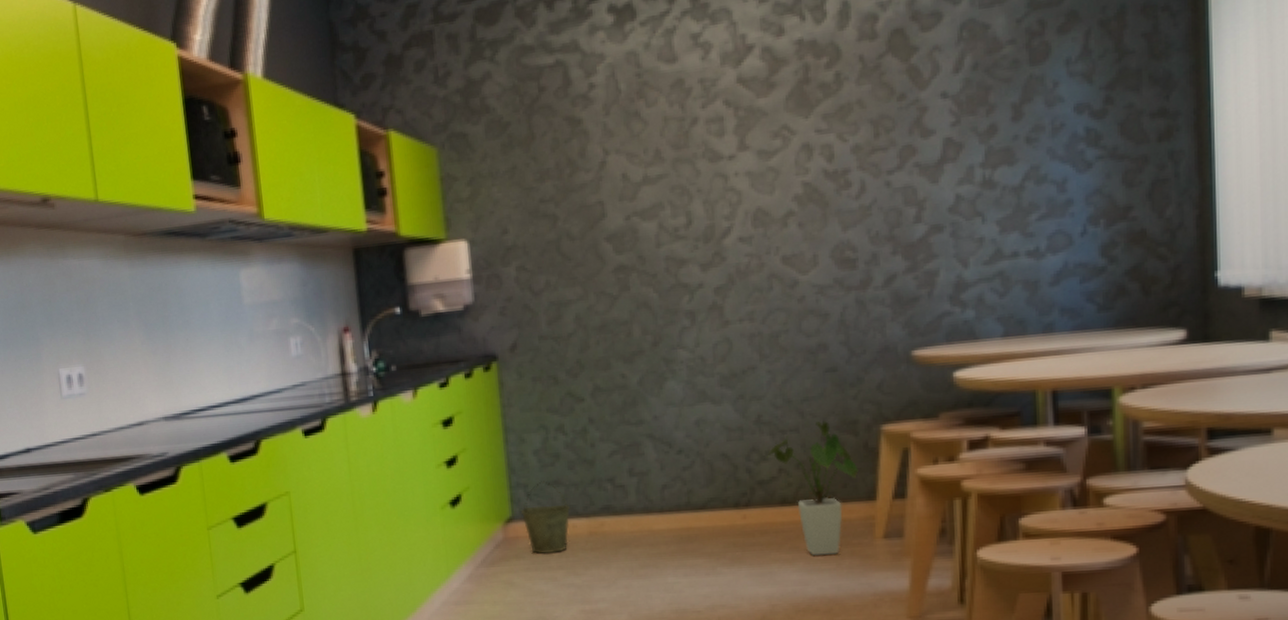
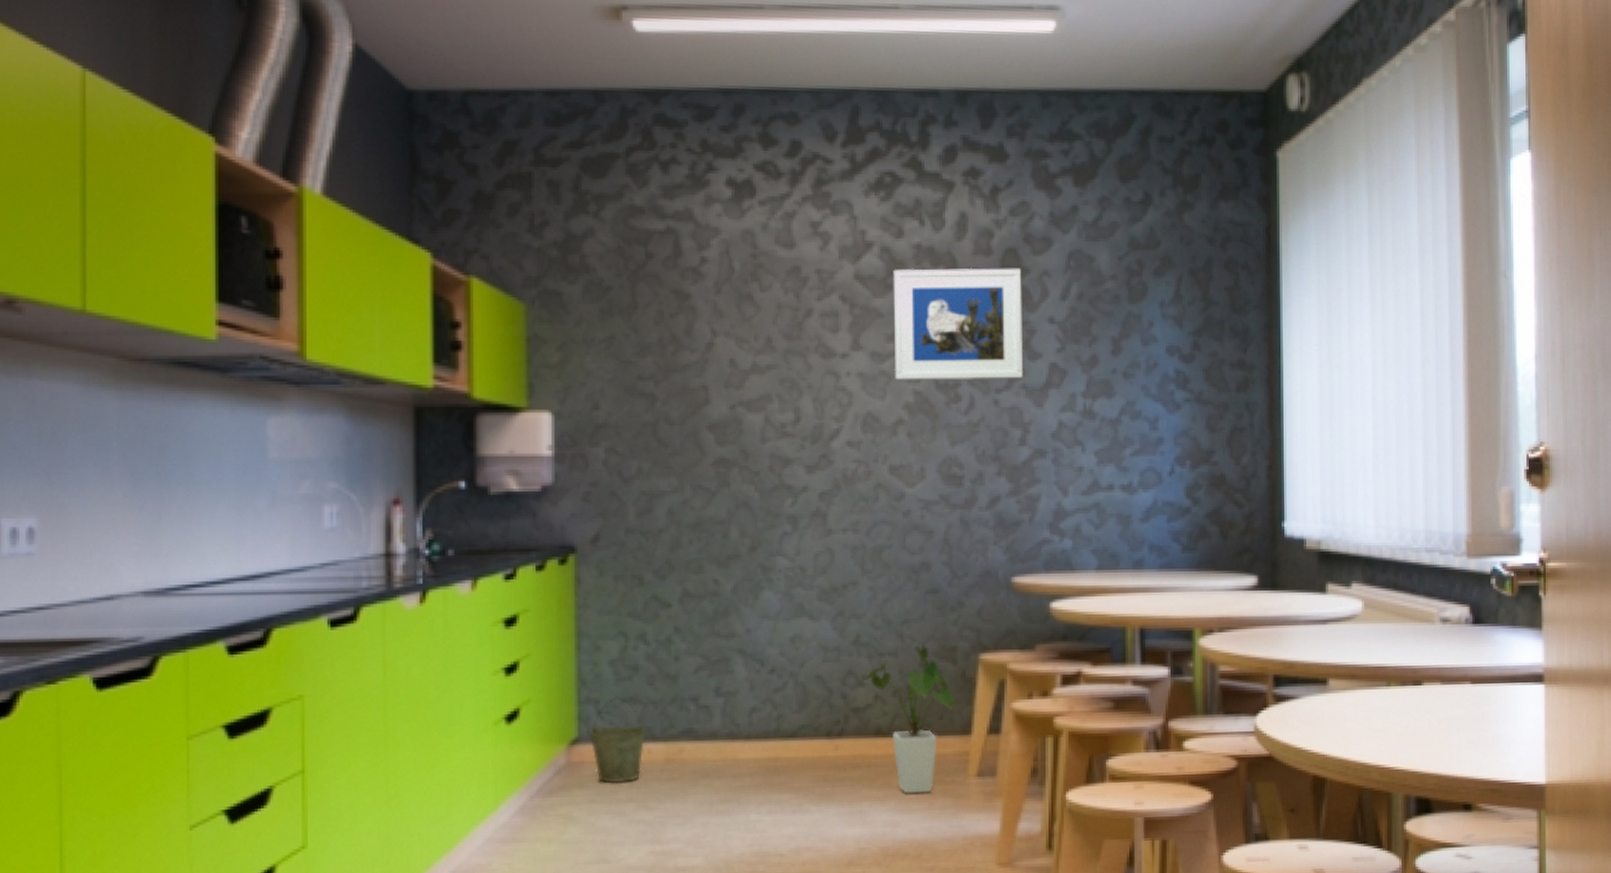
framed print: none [775,47,917,175] -> present [893,268,1024,380]

